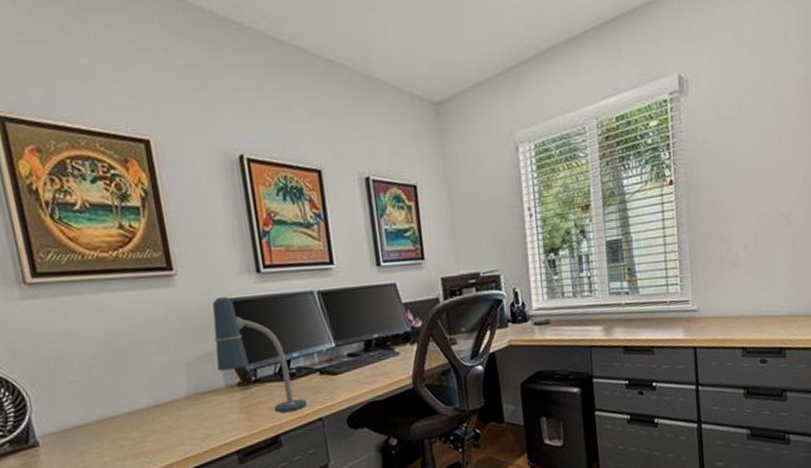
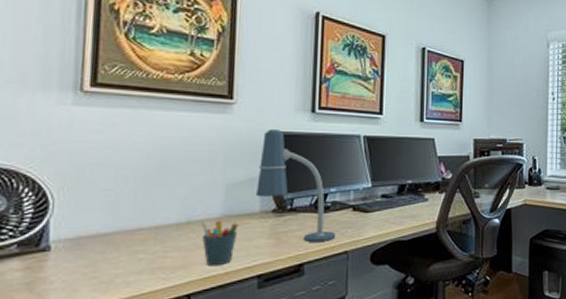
pen holder: none [169,399,209,447] -> present [200,220,239,267]

